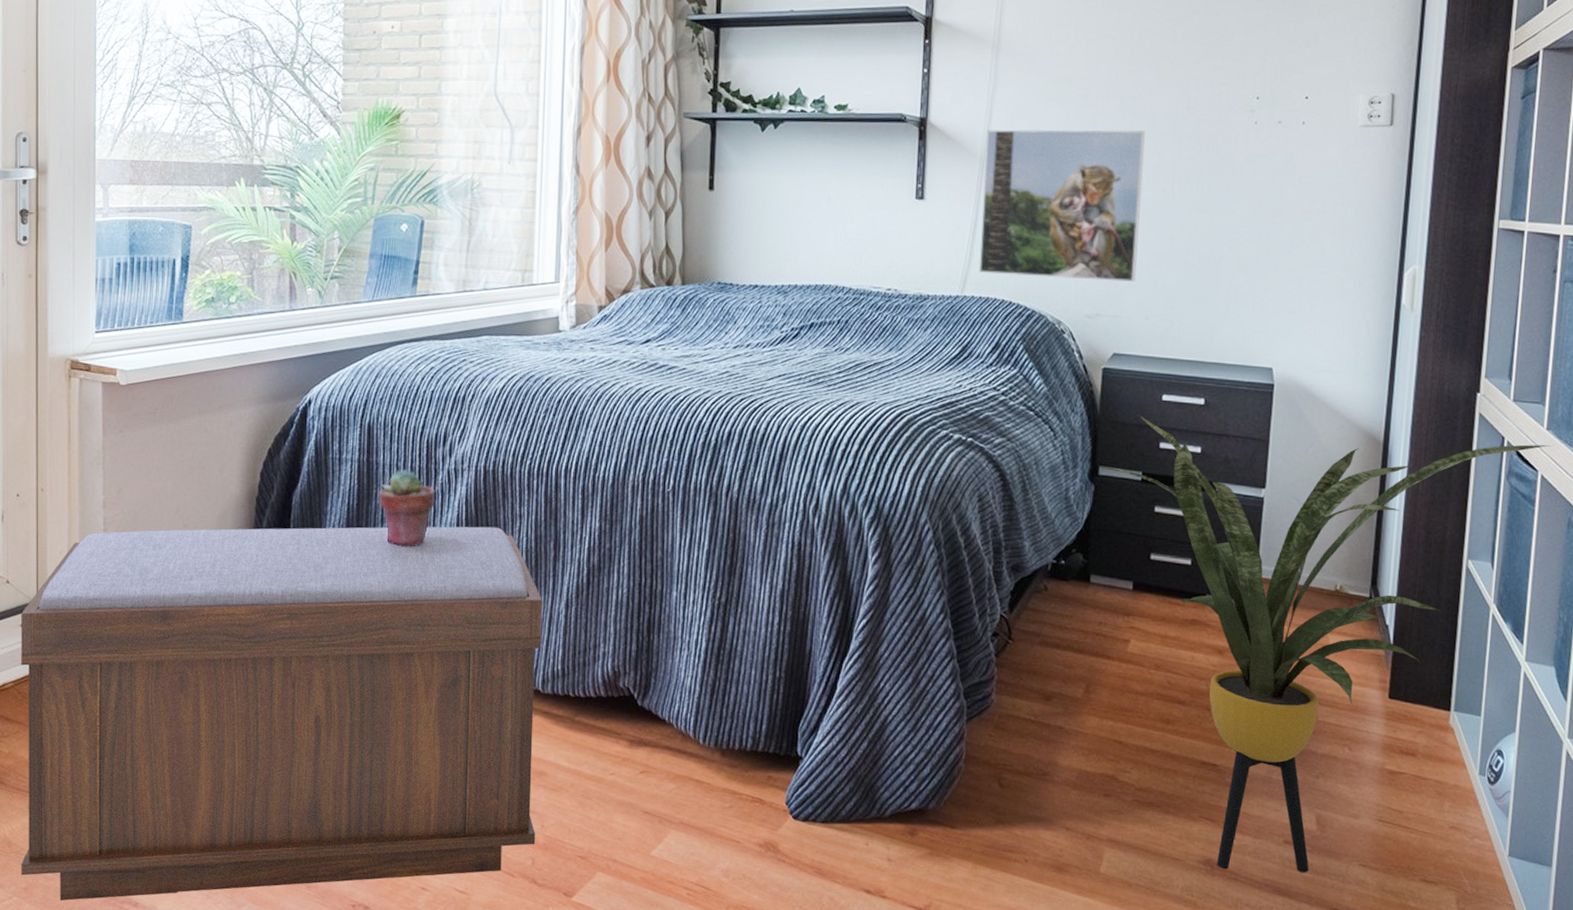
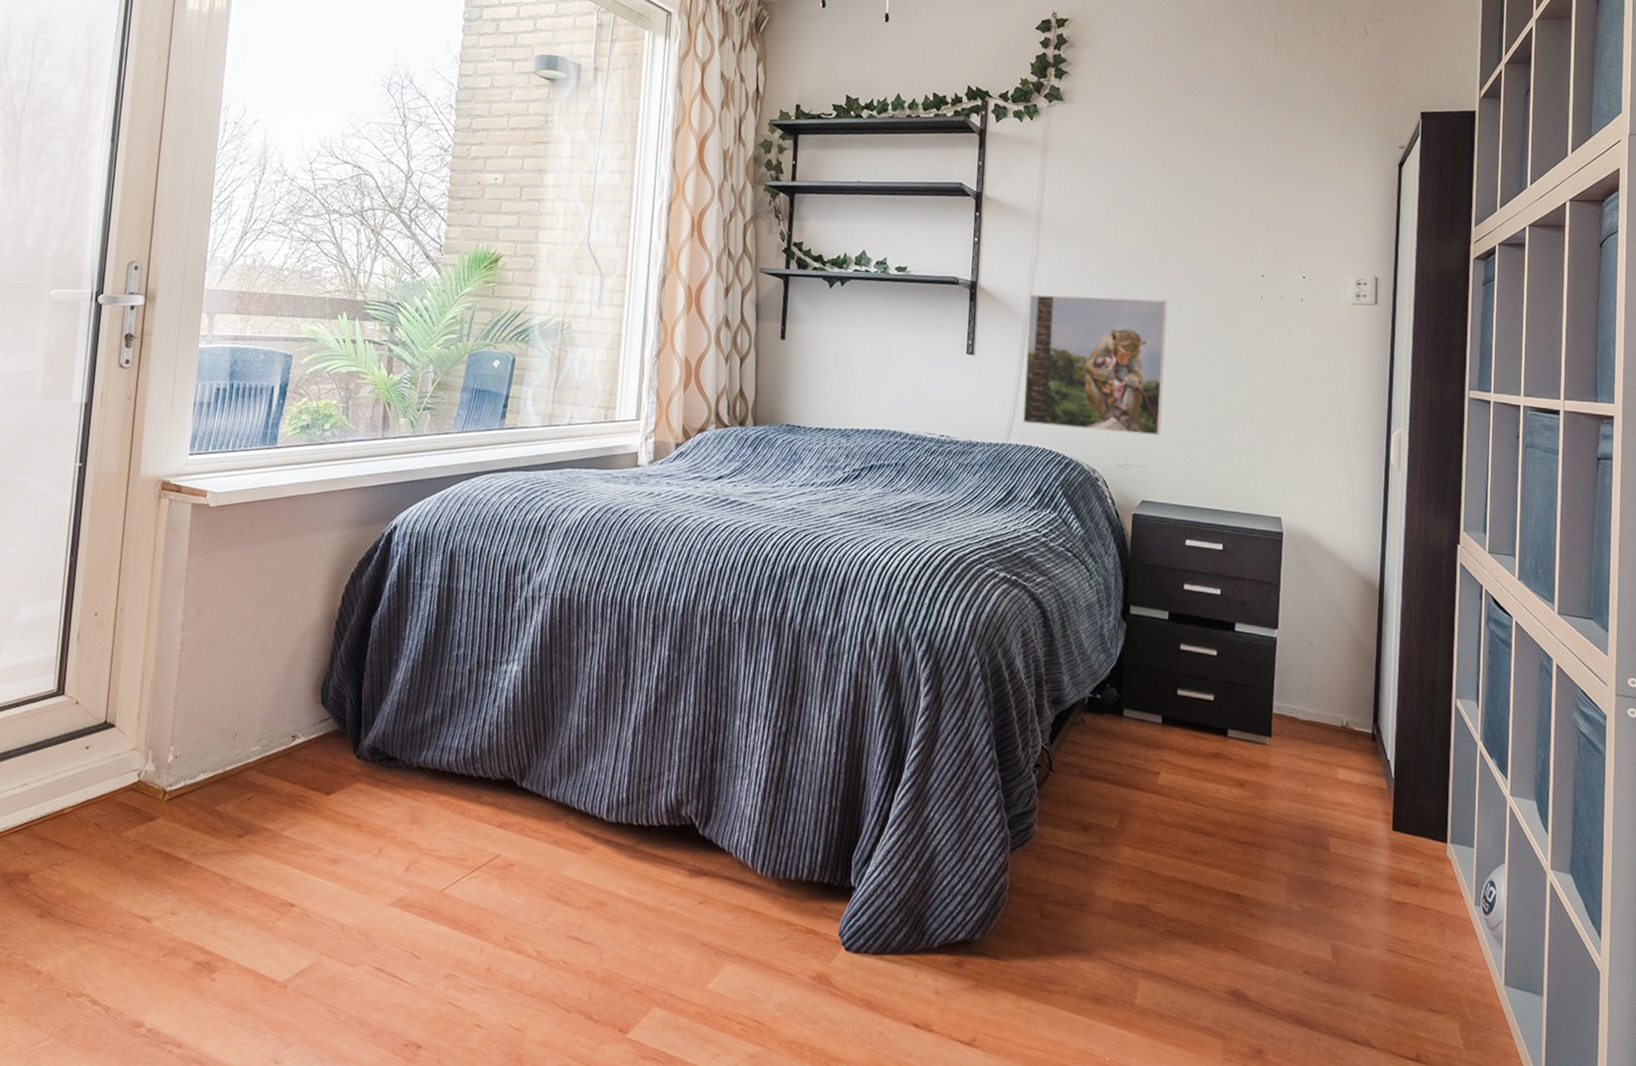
bench: present [21,526,543,901] -> none [61,651,611,1042]
potted succulent: present [379,469,436,547] -> none [456,596,513,672]
house plant: present [1099,414,1552,873] -> none [1131,557,1523,1004]

